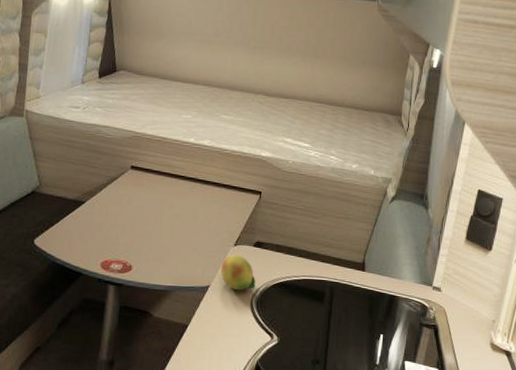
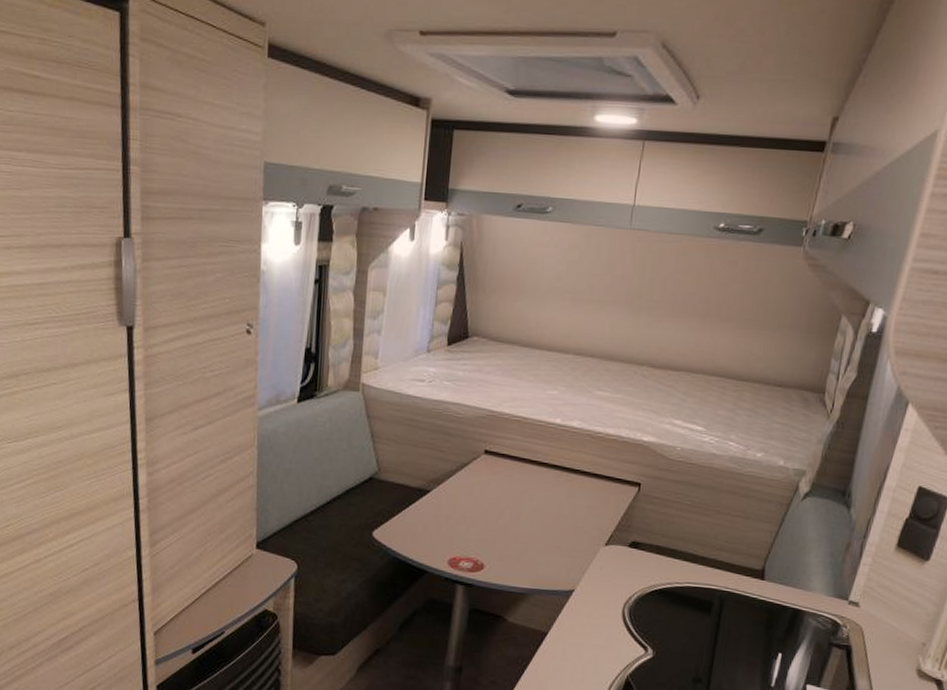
fruit: present [220,254,256,291] -> none [587,555,630,597]

